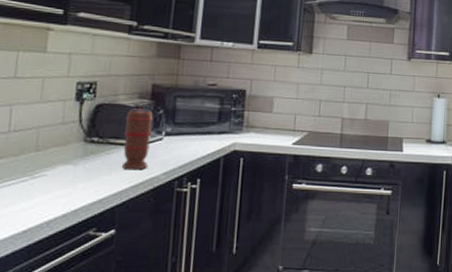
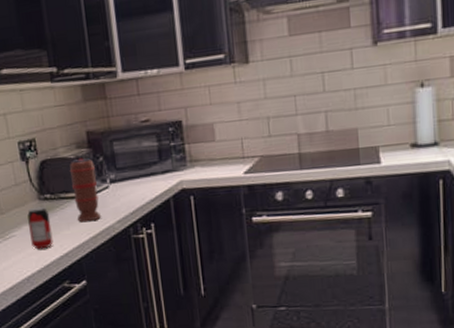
beverage can: none [63,148,93,193] -> present [26,206,53,250]

